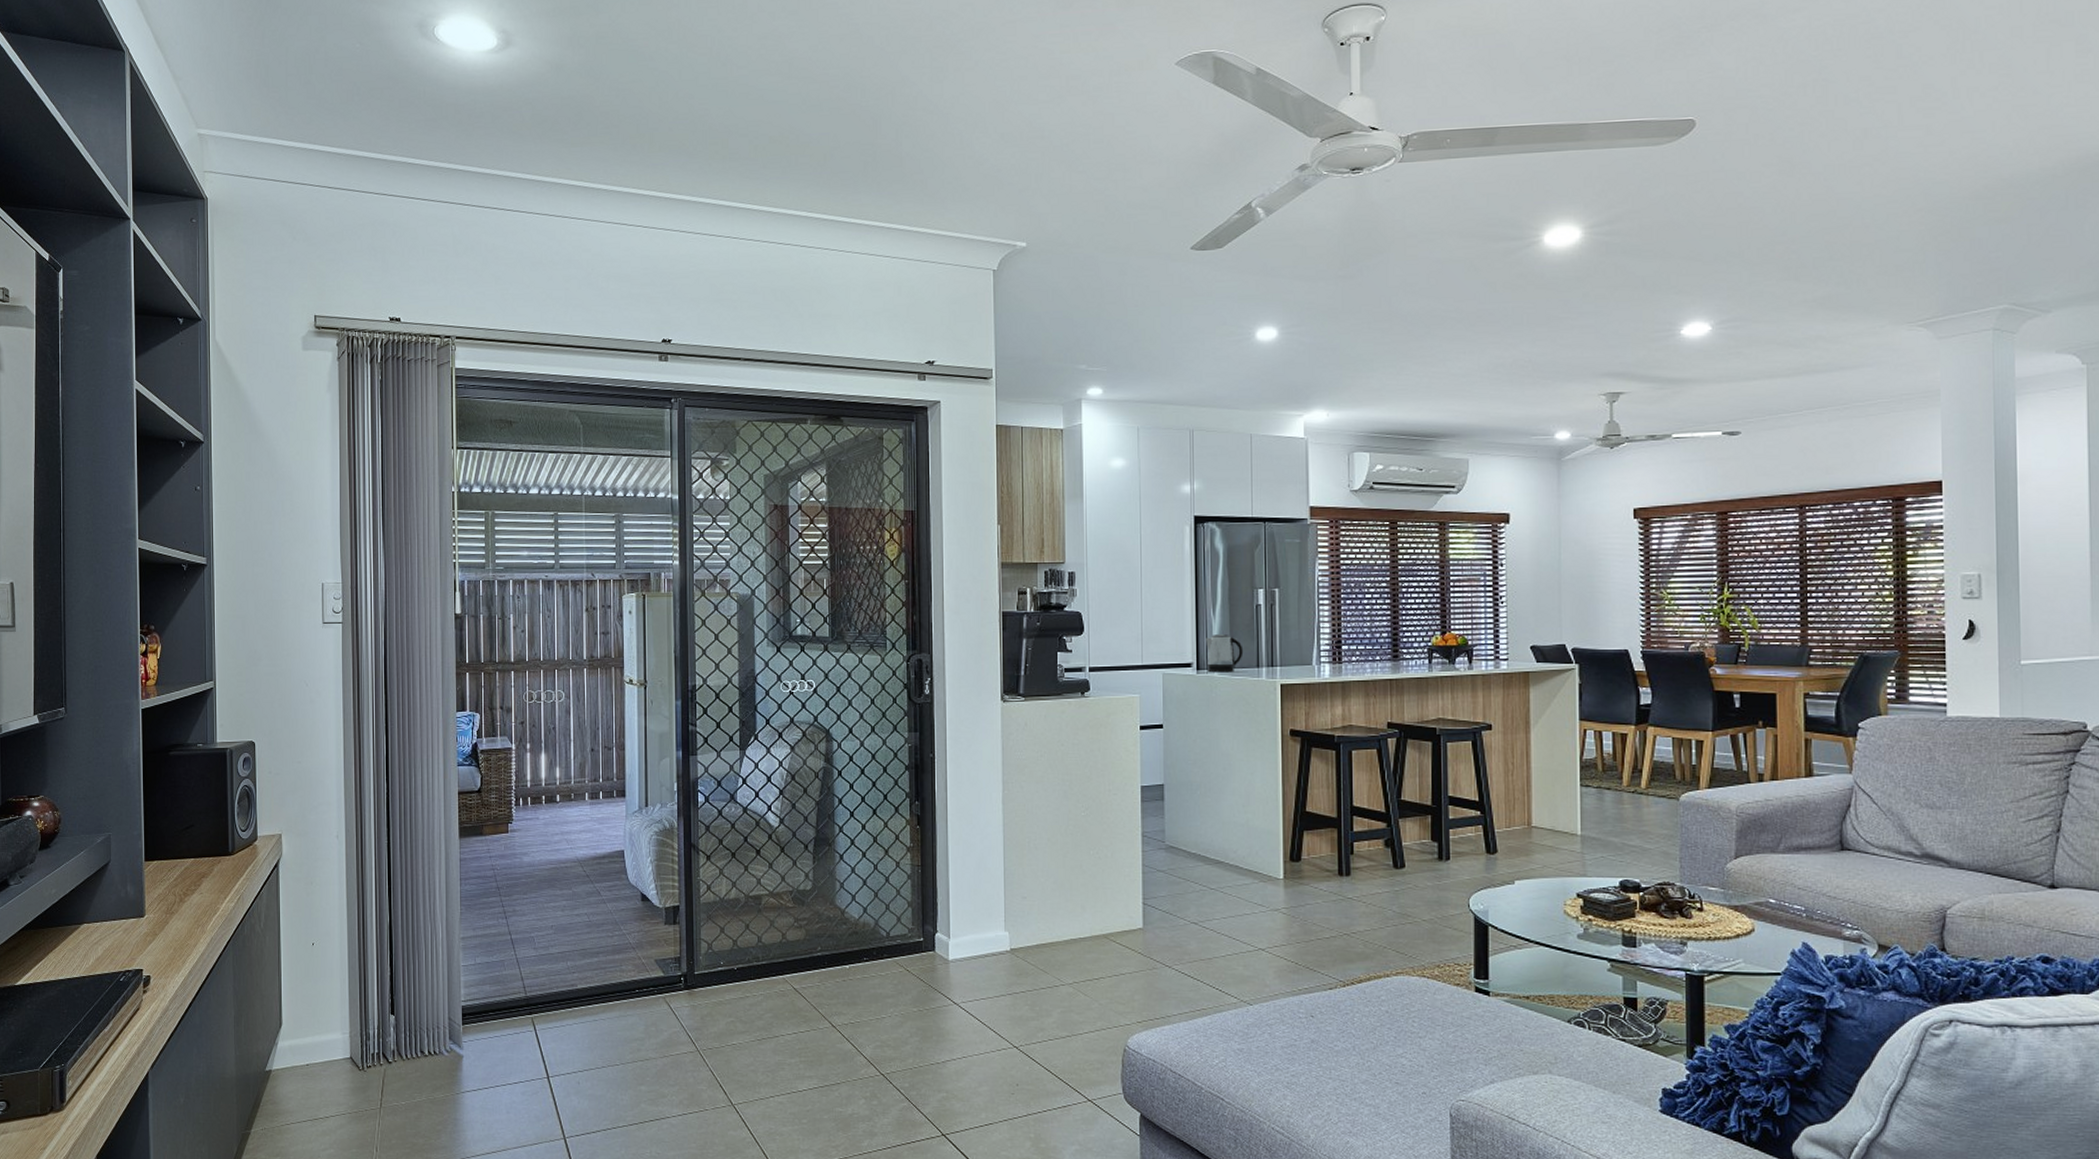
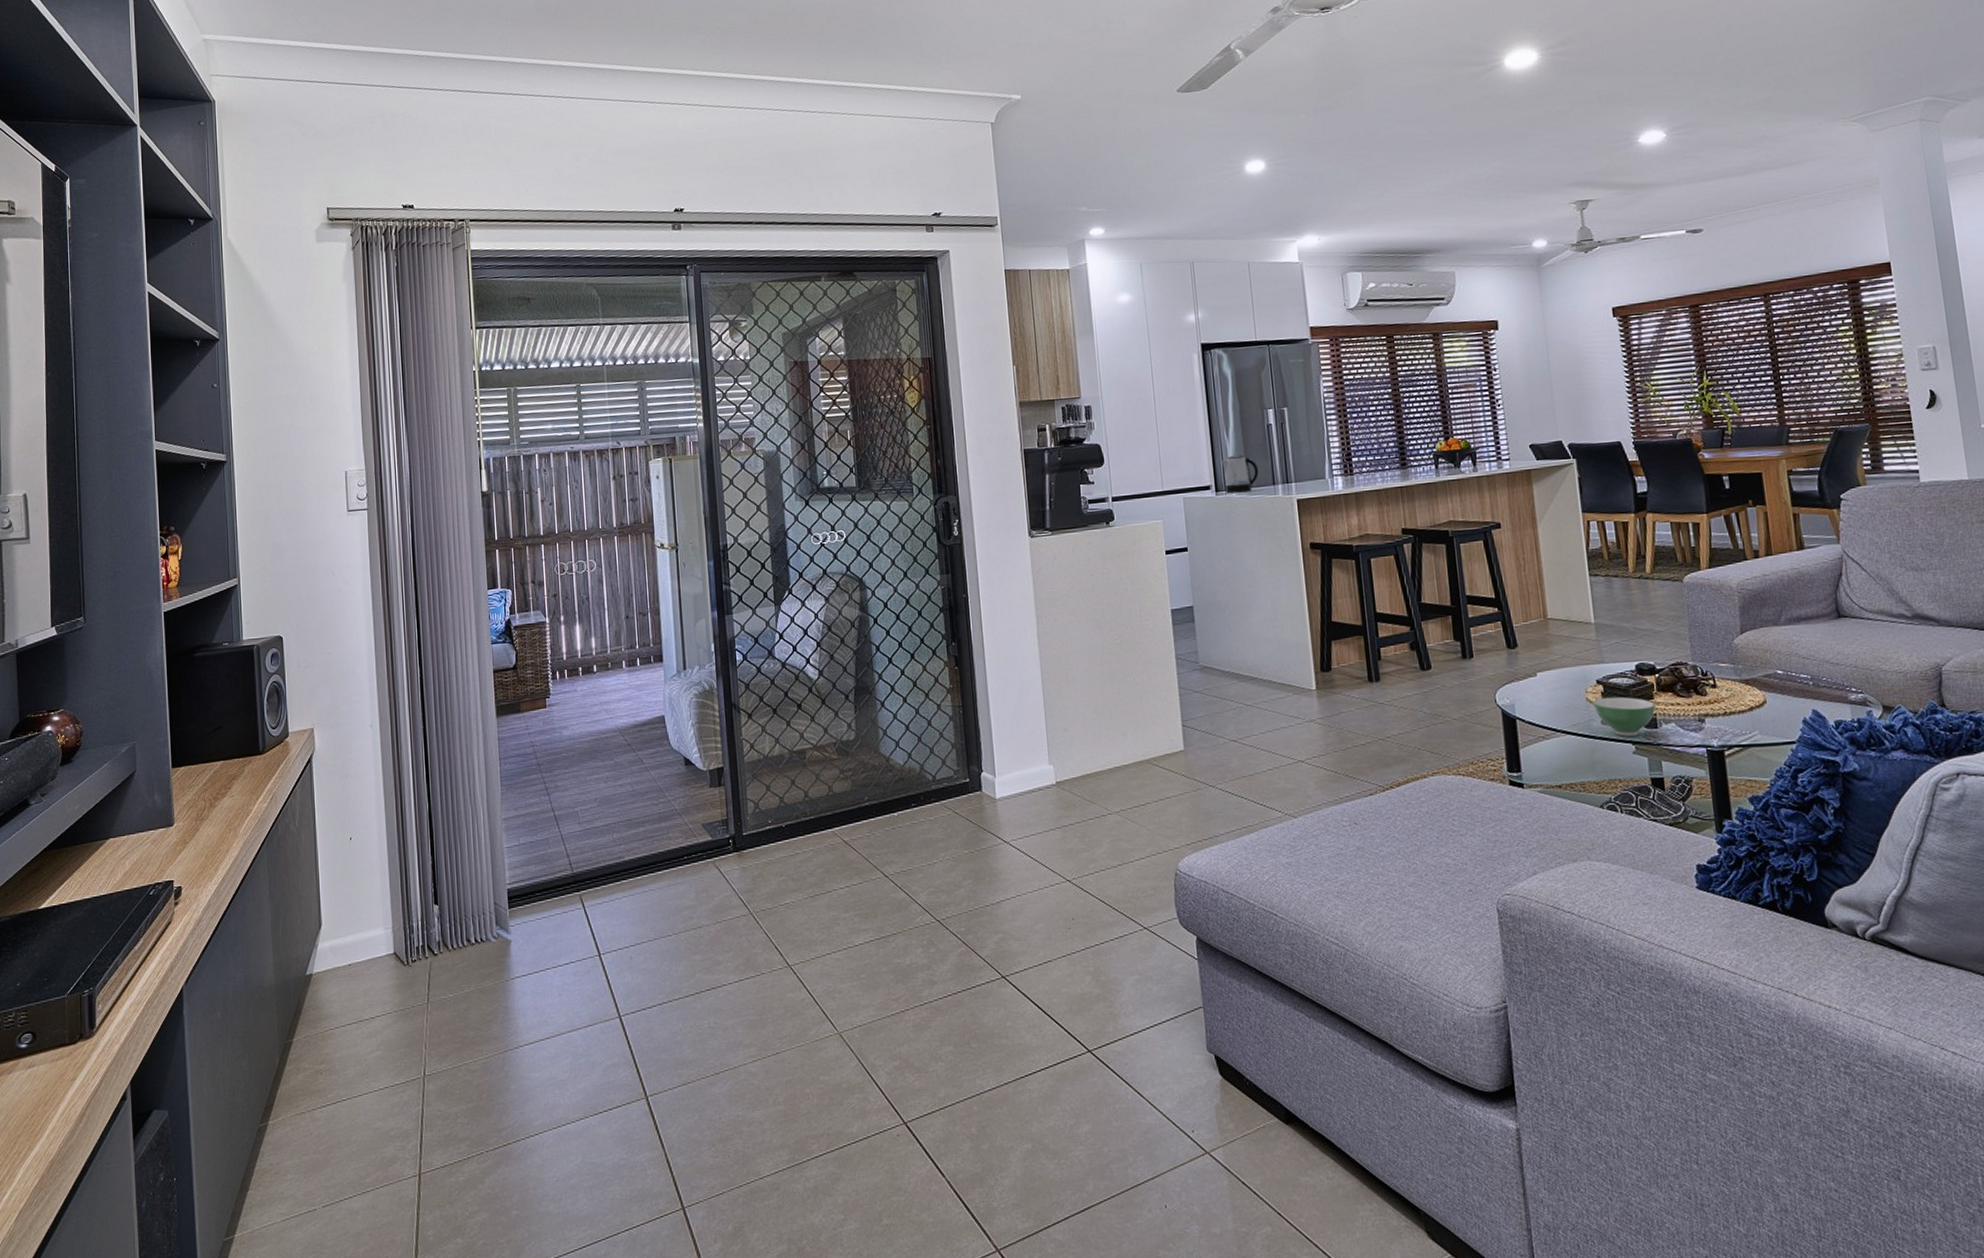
bowl: none [1570,911,1637,953] -> present [1592,696,1657,737]

